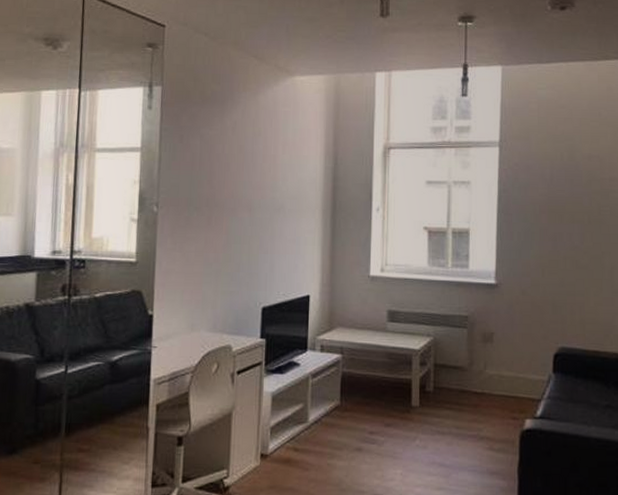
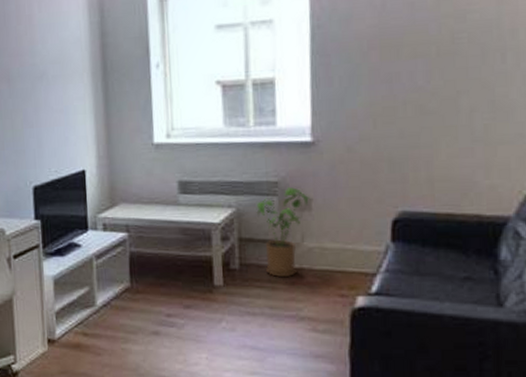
house plant: none [449,322,493,400] -> present [256,187,311,277]

